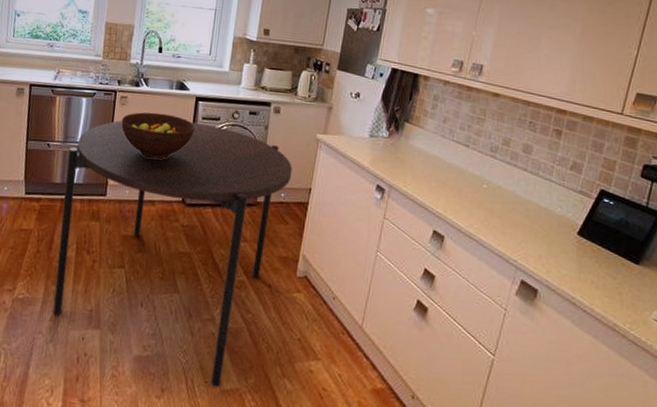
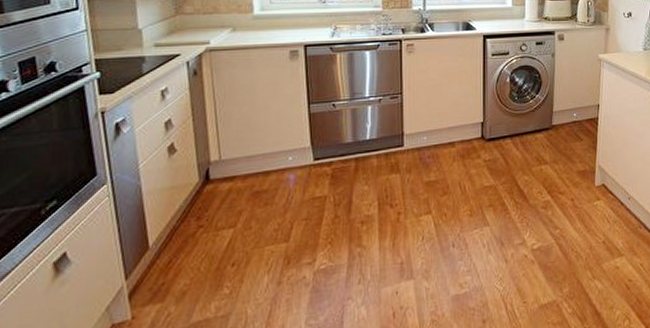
dining table: present [52,120,293,387] -> none [356,59,581,305]
fruit bowl: present [121,112,195,160] -> none [410,55,486,102]

